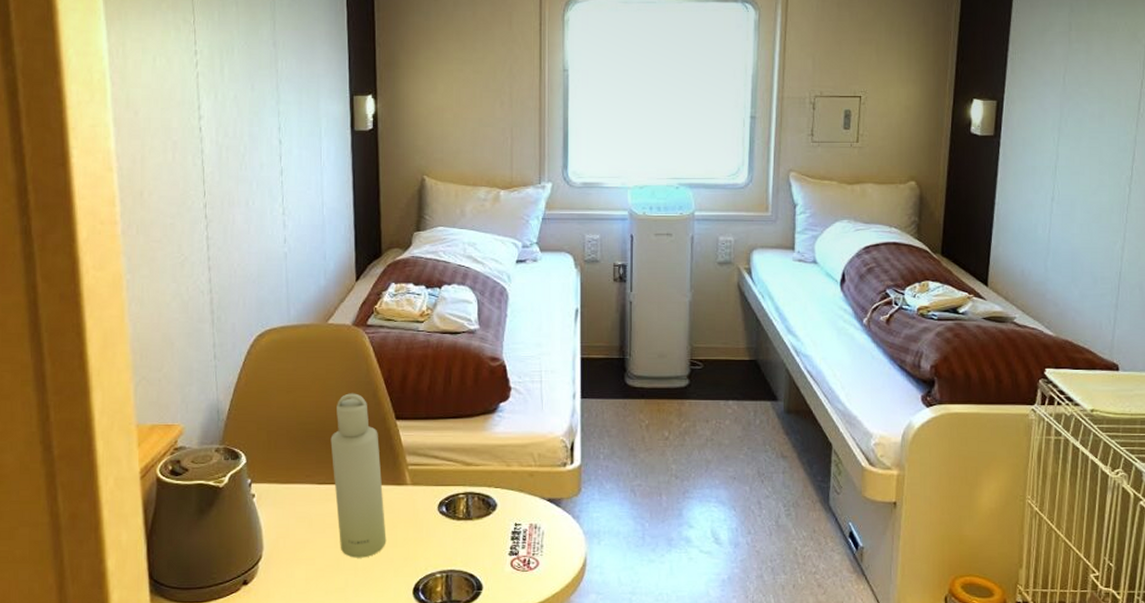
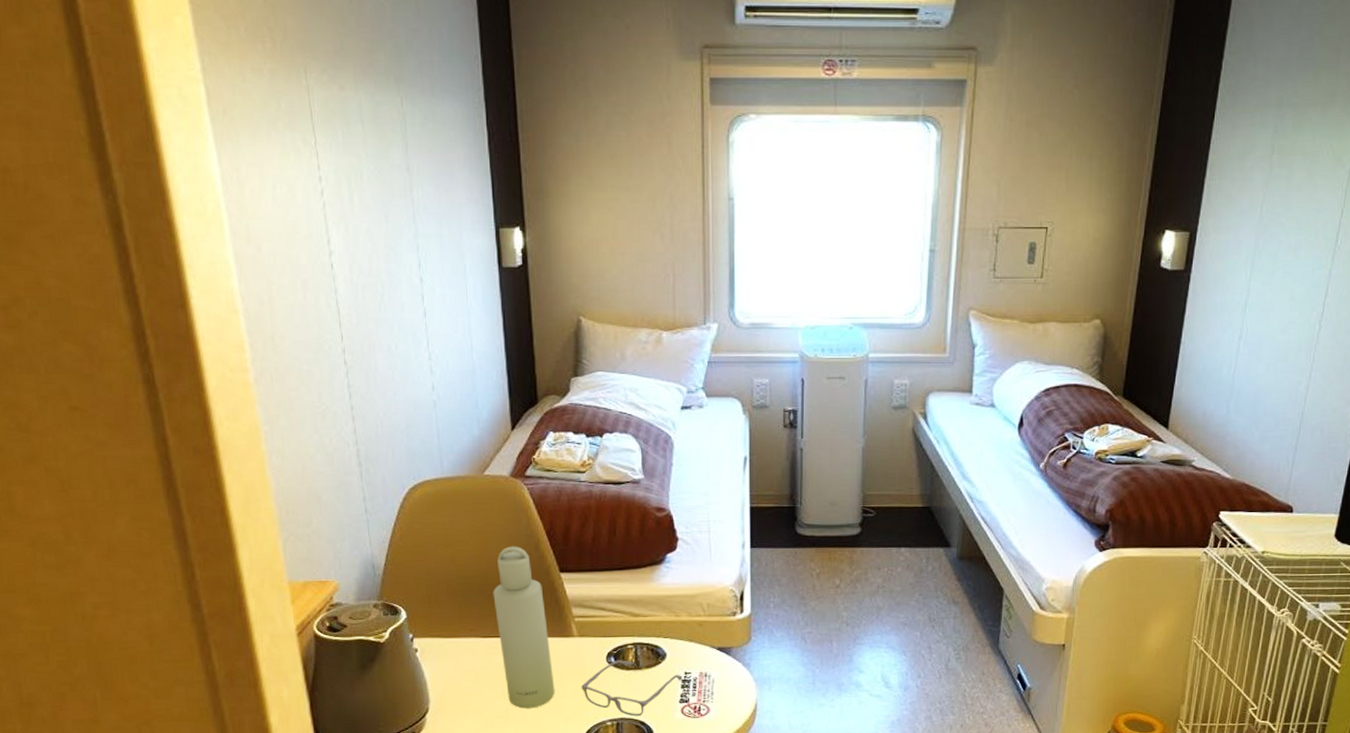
eyeglasses: none [412,509,513,568] -> present [581,660,683,716]

